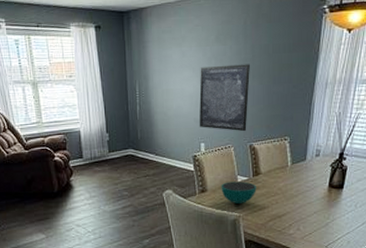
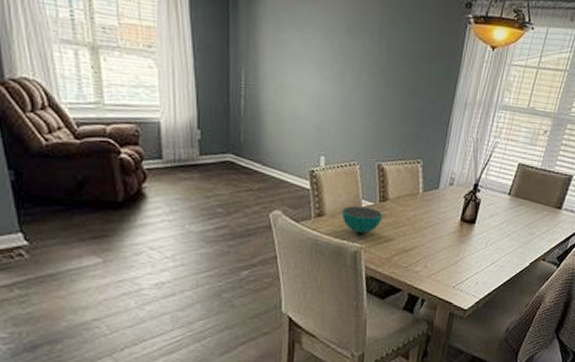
wall art: present [199,64,250,132] -> none [319,62,384,148]

